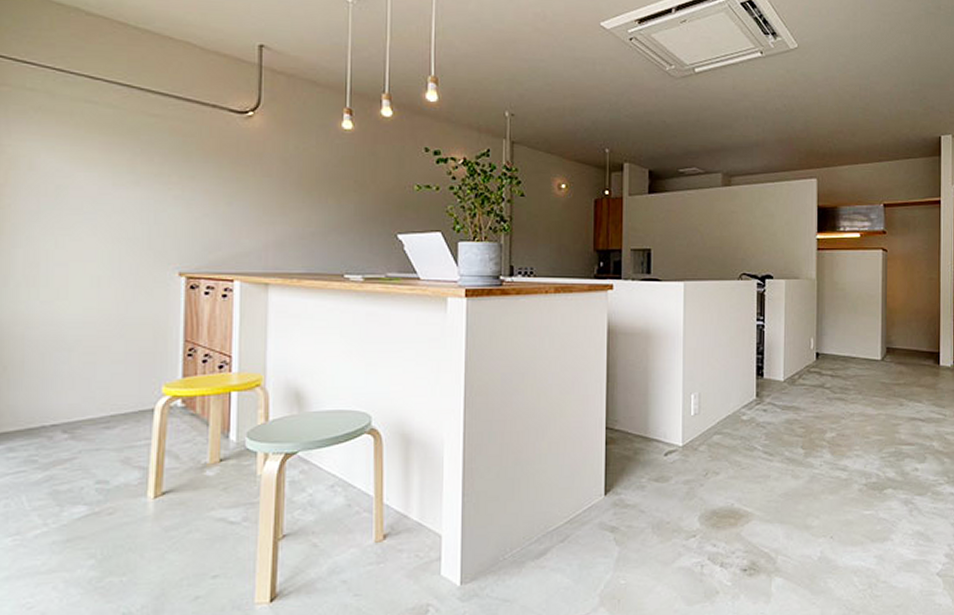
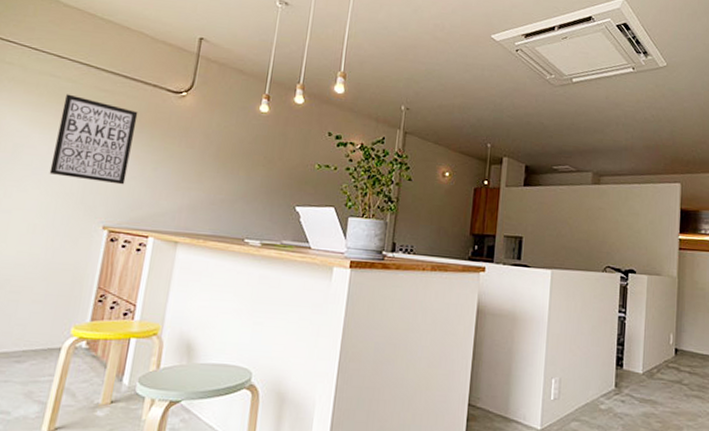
wall art: none [105,122,199,224] -> present [49,94,138,185]

